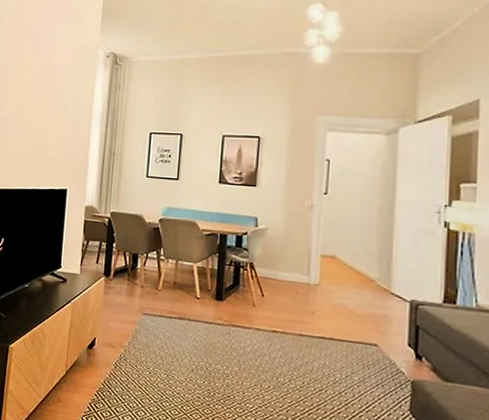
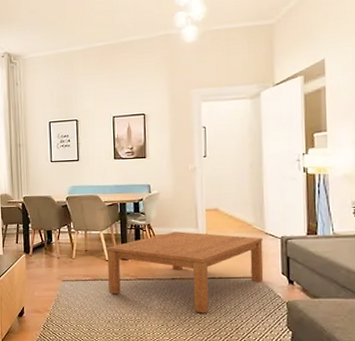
coffee table: none [196,275,387,379] -> present [107,231,264,313]

